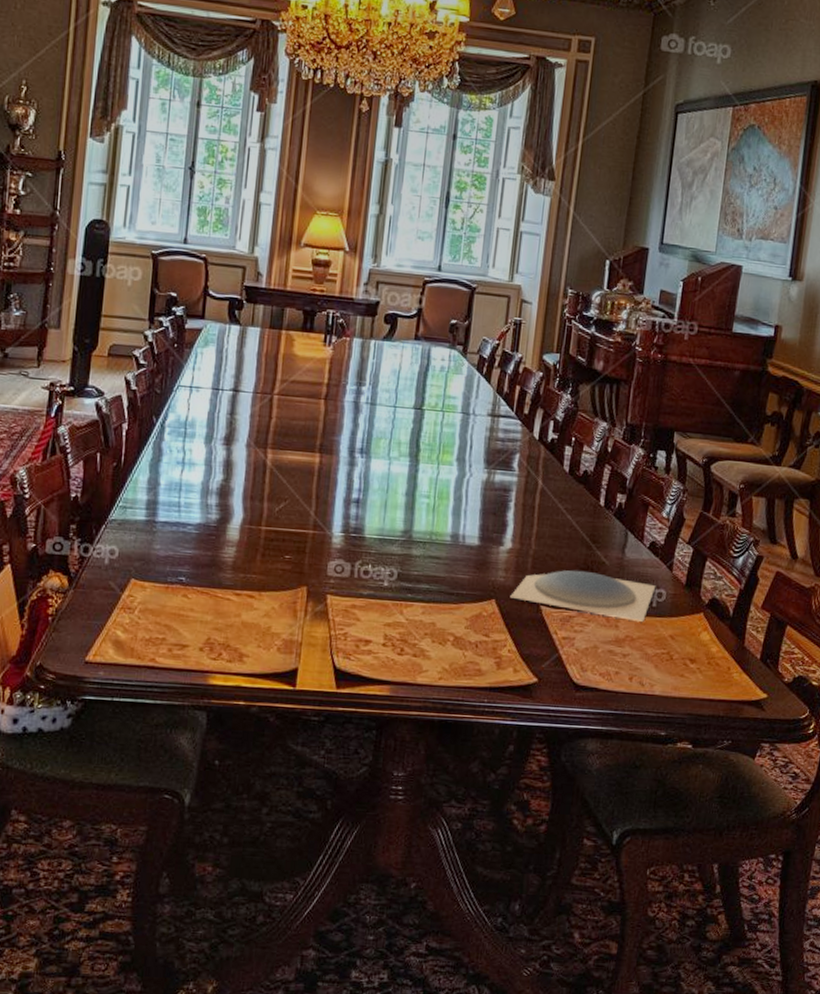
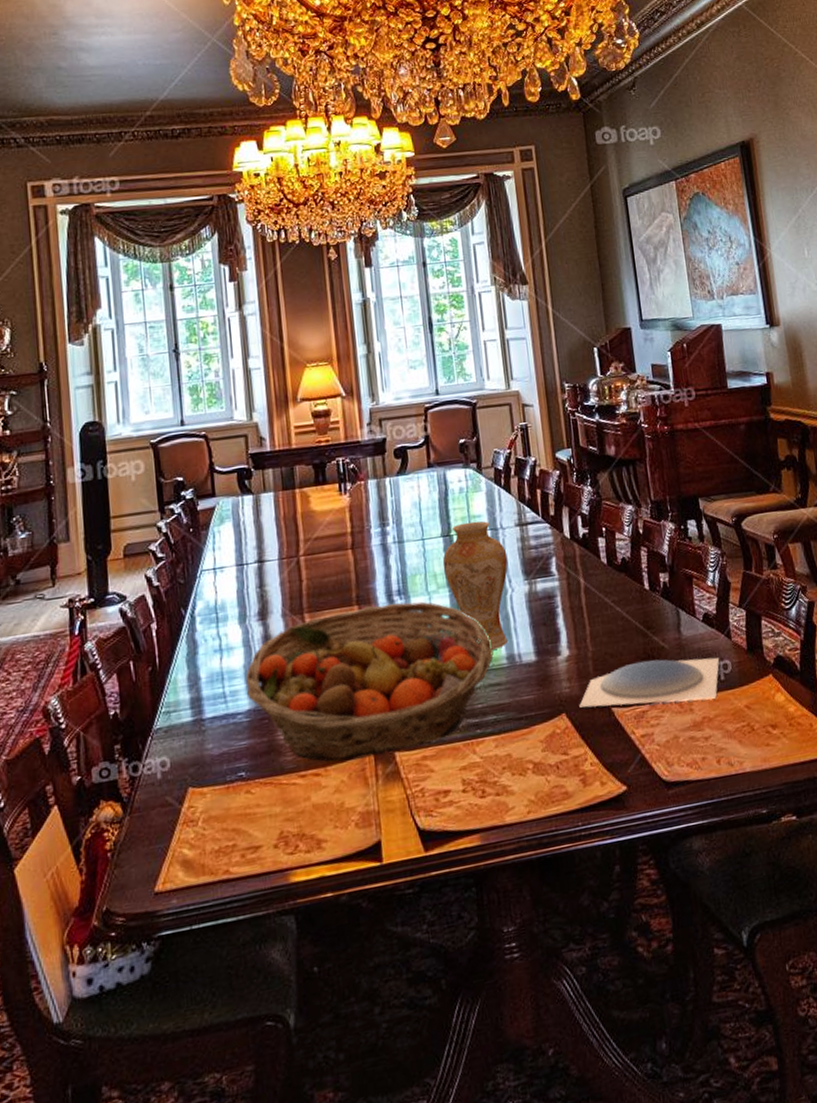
fruit basket: none [200,455,440,595] -> present [246,601,494,762]
vase: none [409,400,473,526] -> present [443,521,508,650]

